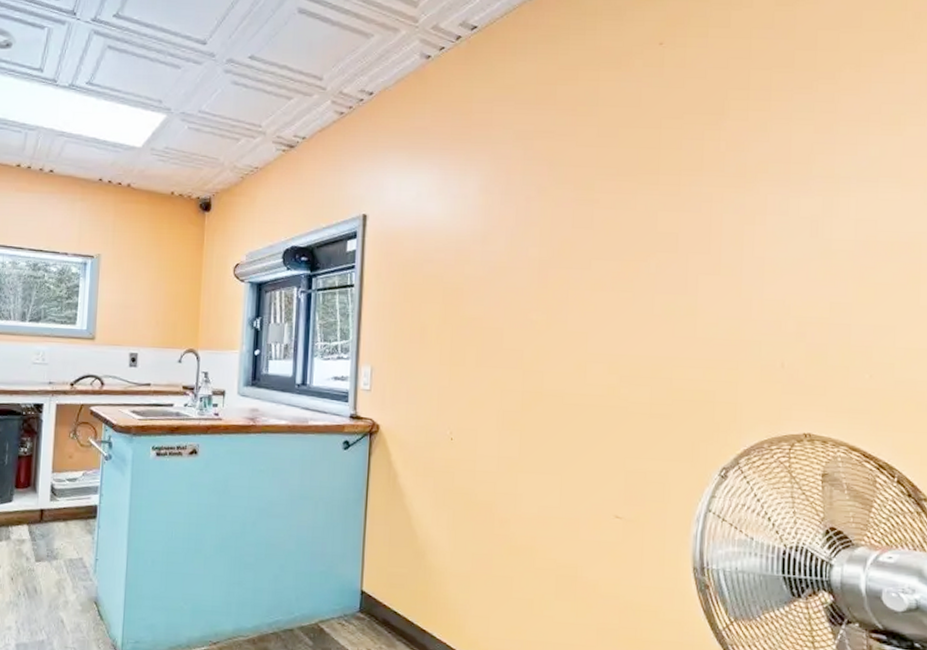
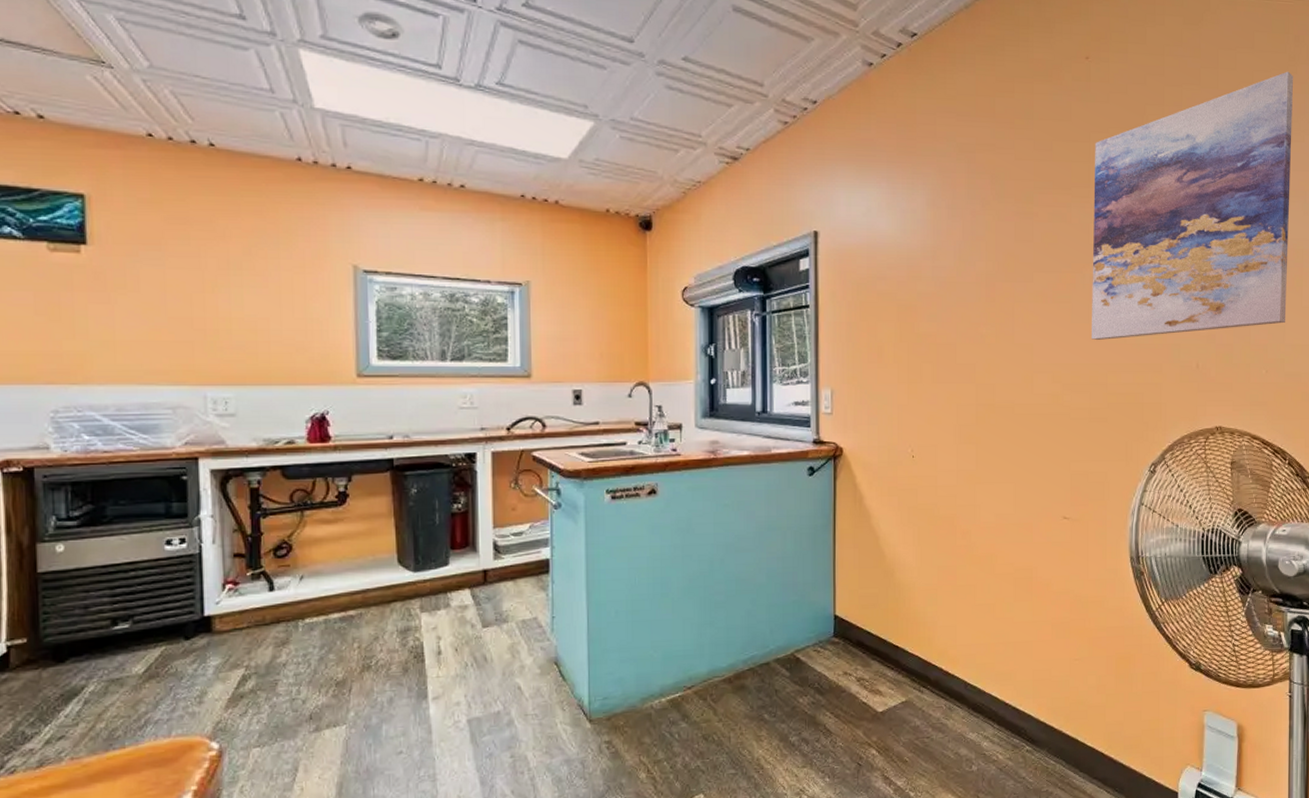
wall art: none [654,50,913,332] -> present [1091,71,1294,340]

